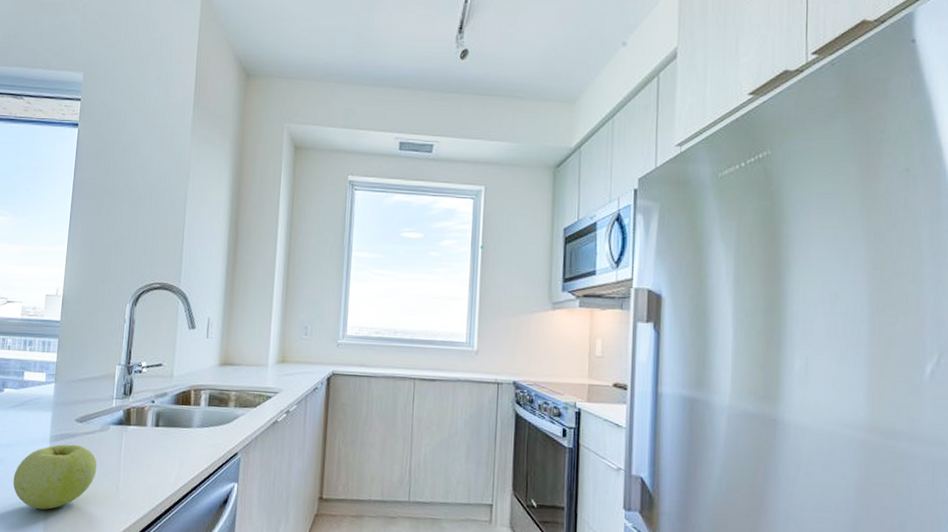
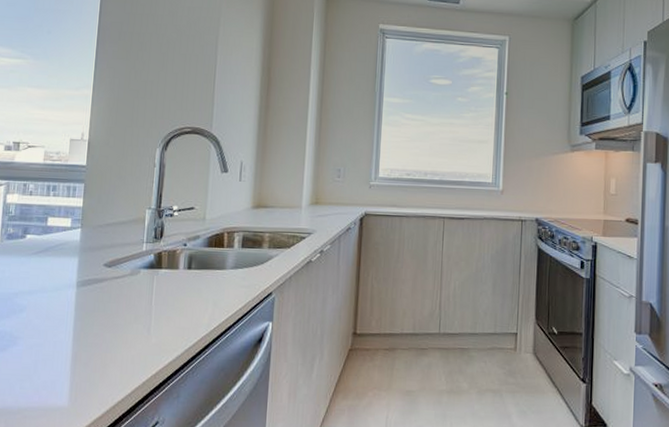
apple: present [13,444,97,510] -> none [37,289,128,356]

